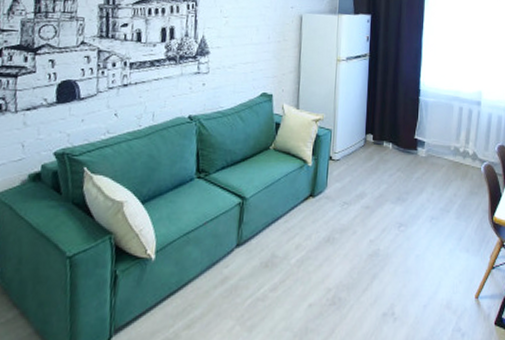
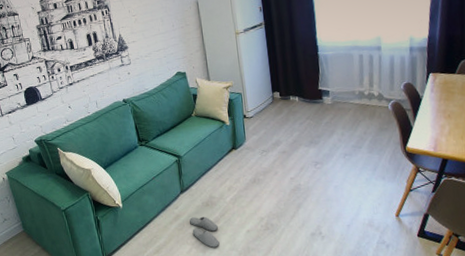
slippers: none [240,281,274,325] -> present [189,216,220,248]

